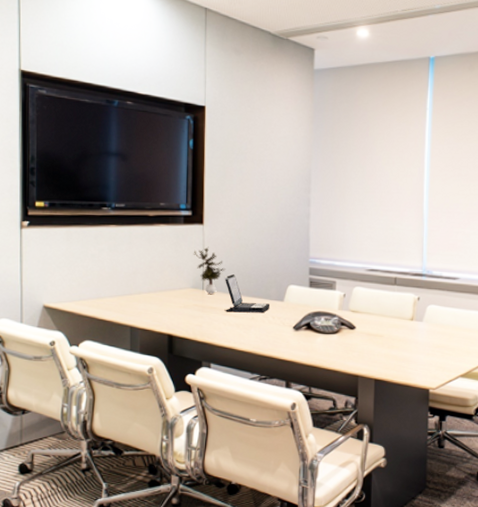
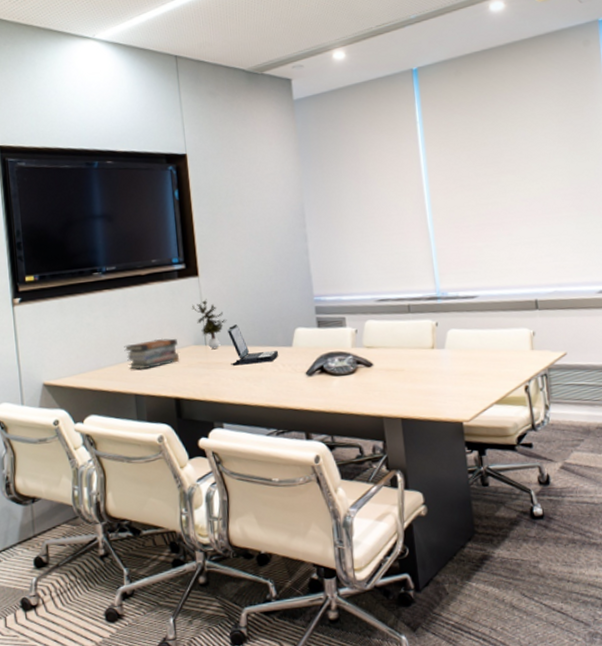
book stack: none [125,277,177,304] -> present [124,338,180,369]

